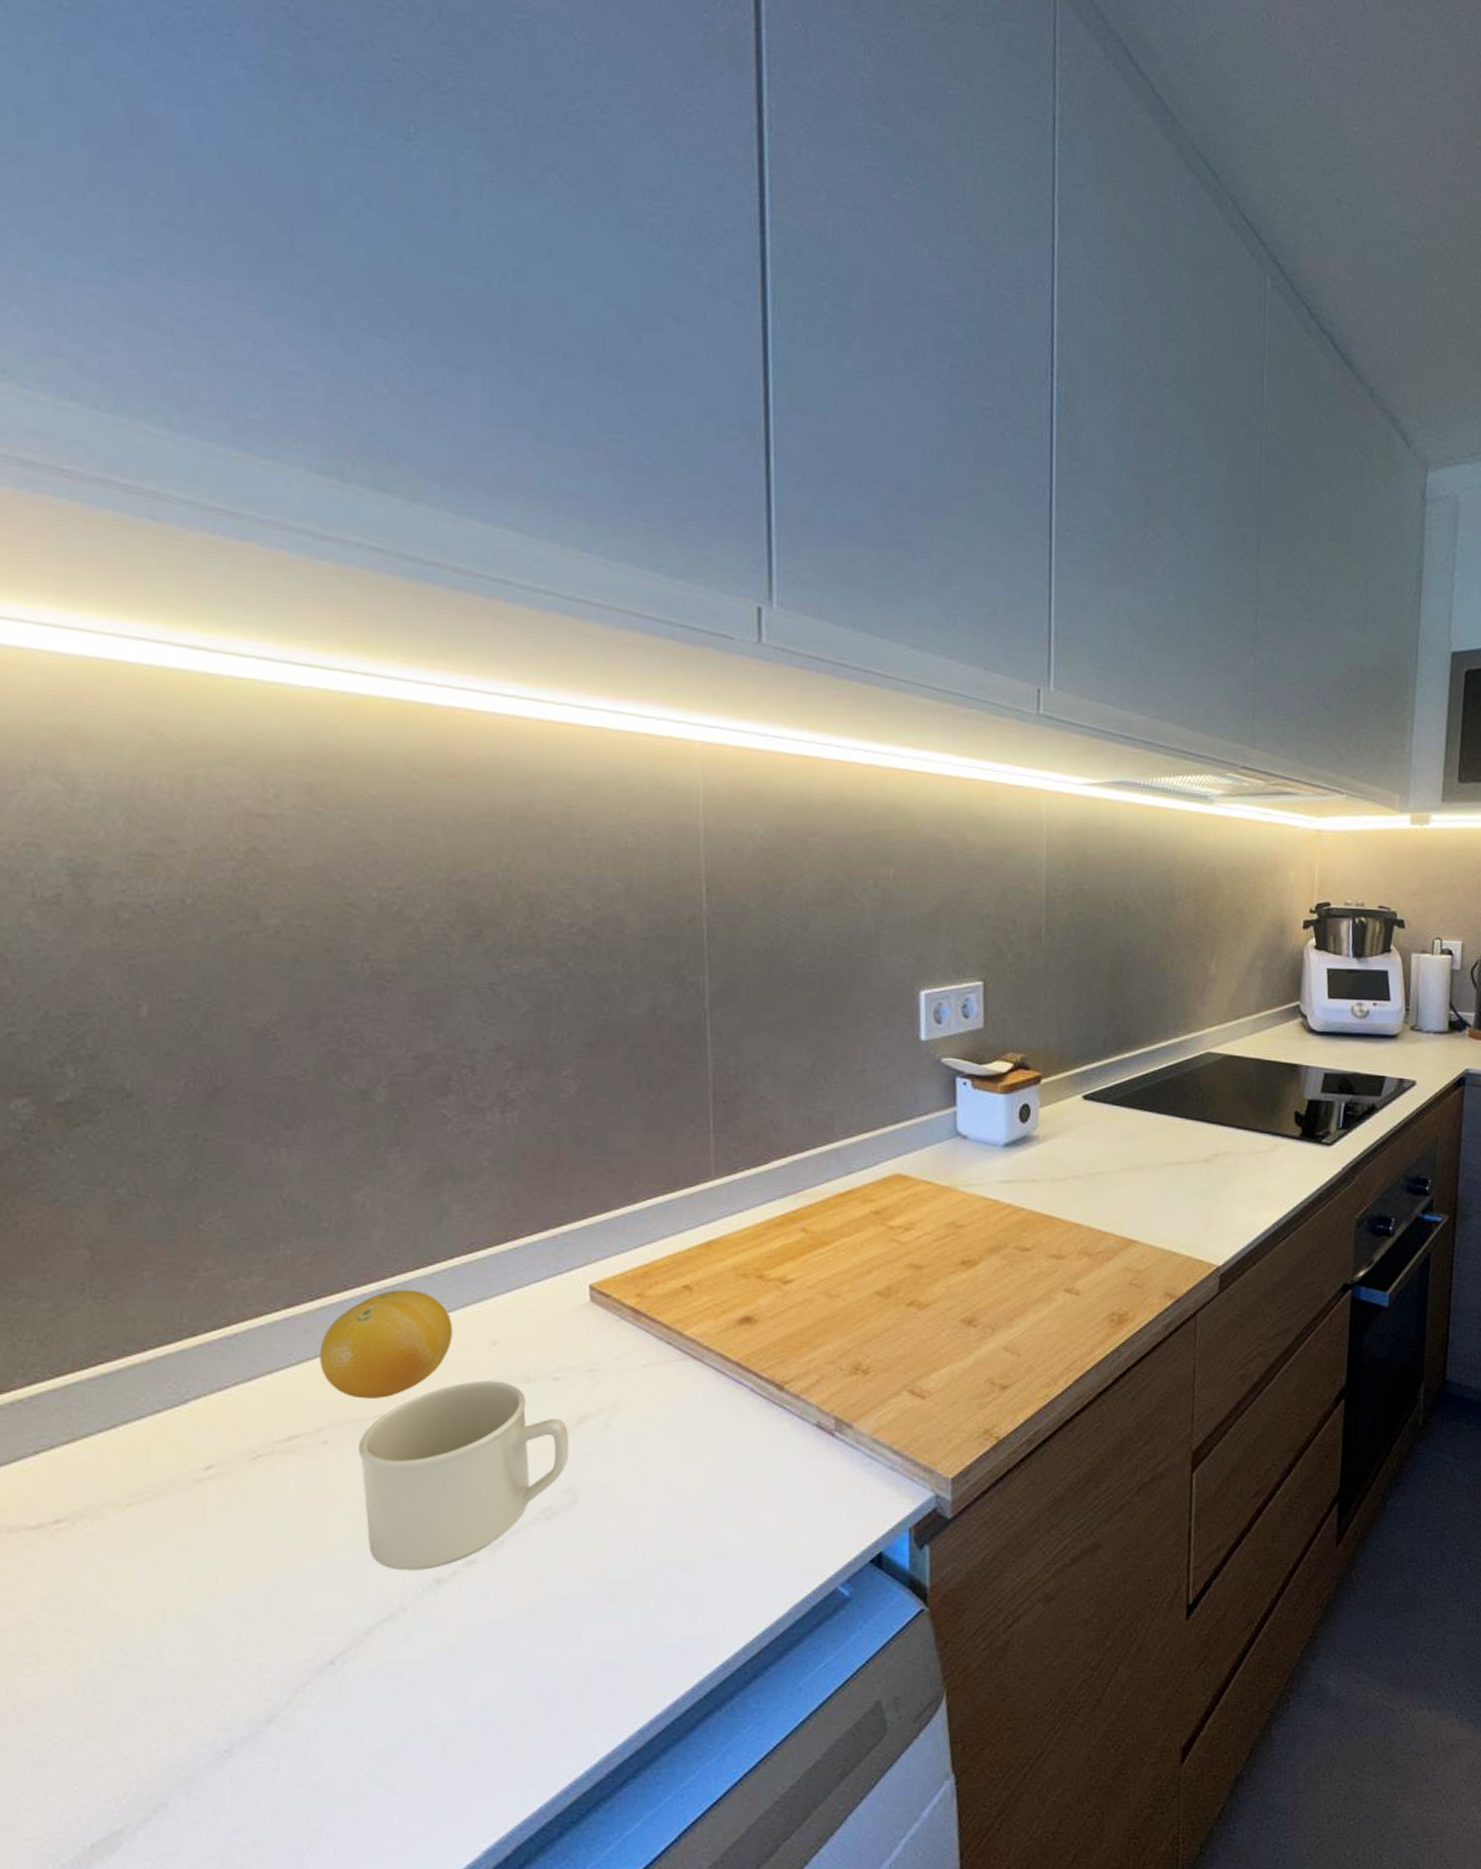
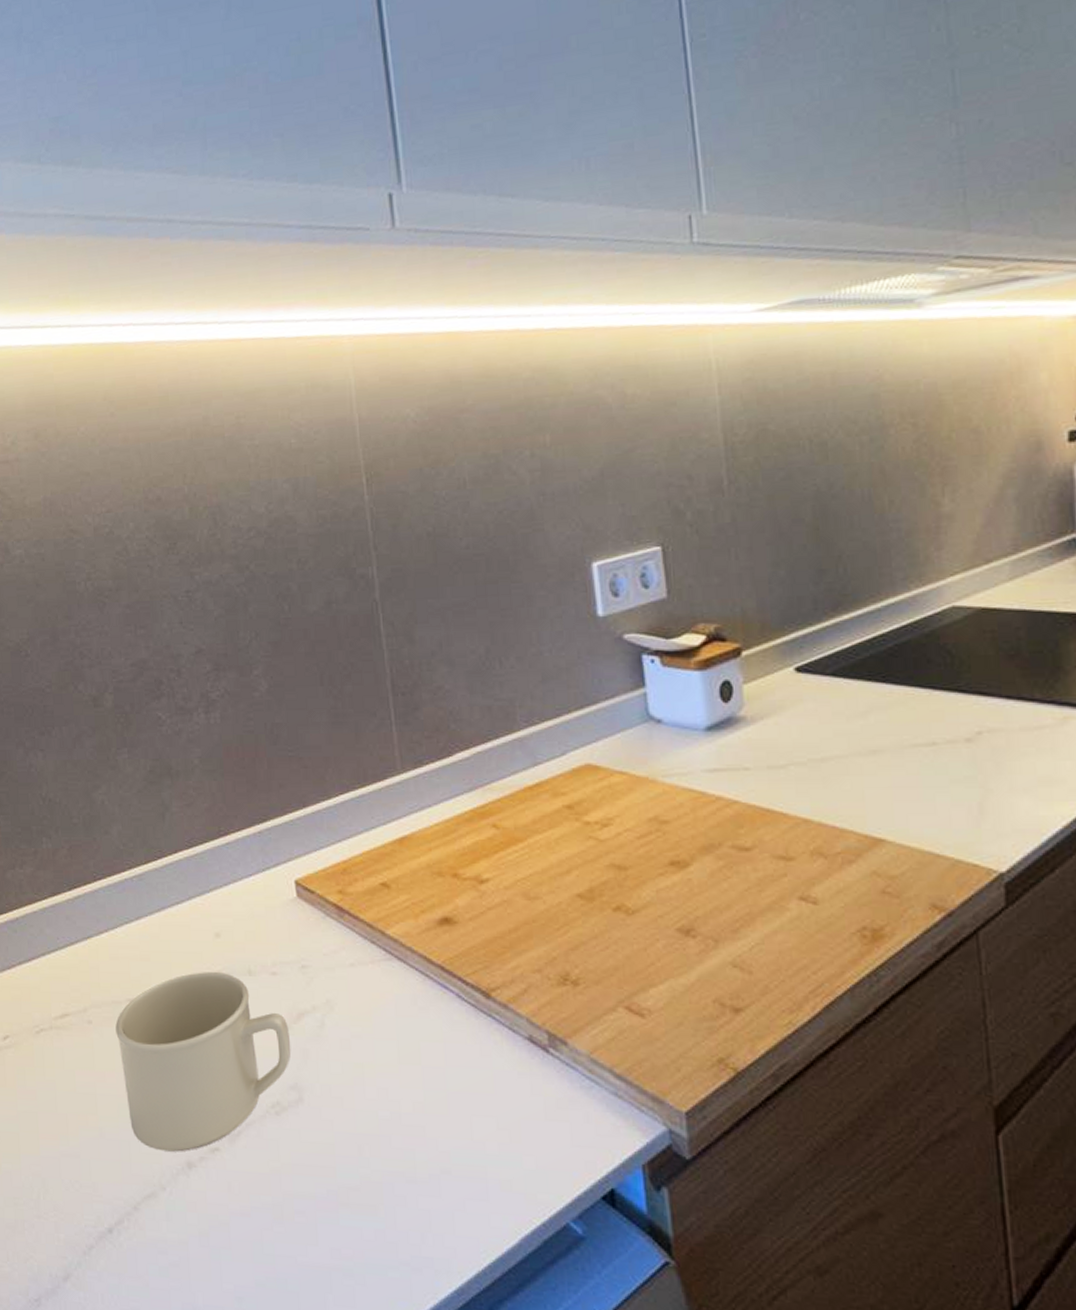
fruit: present [320,1289,453,1399] -> none [79,881,183,984]

